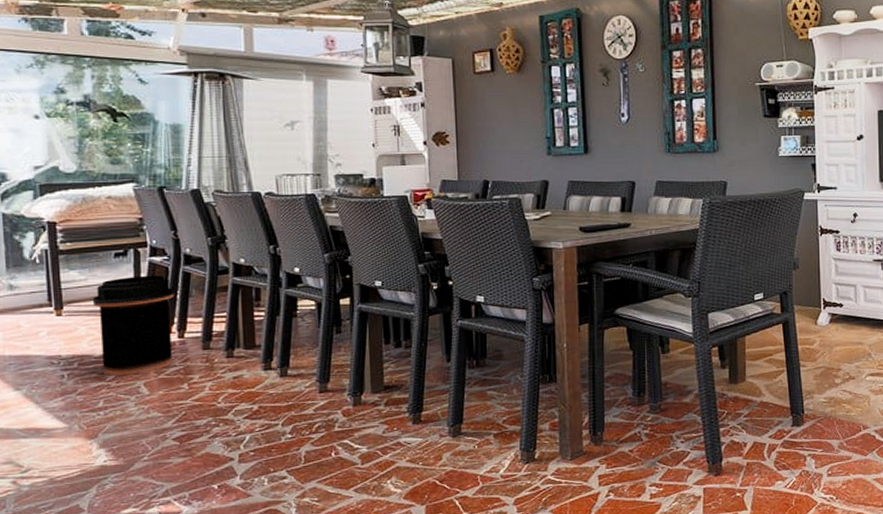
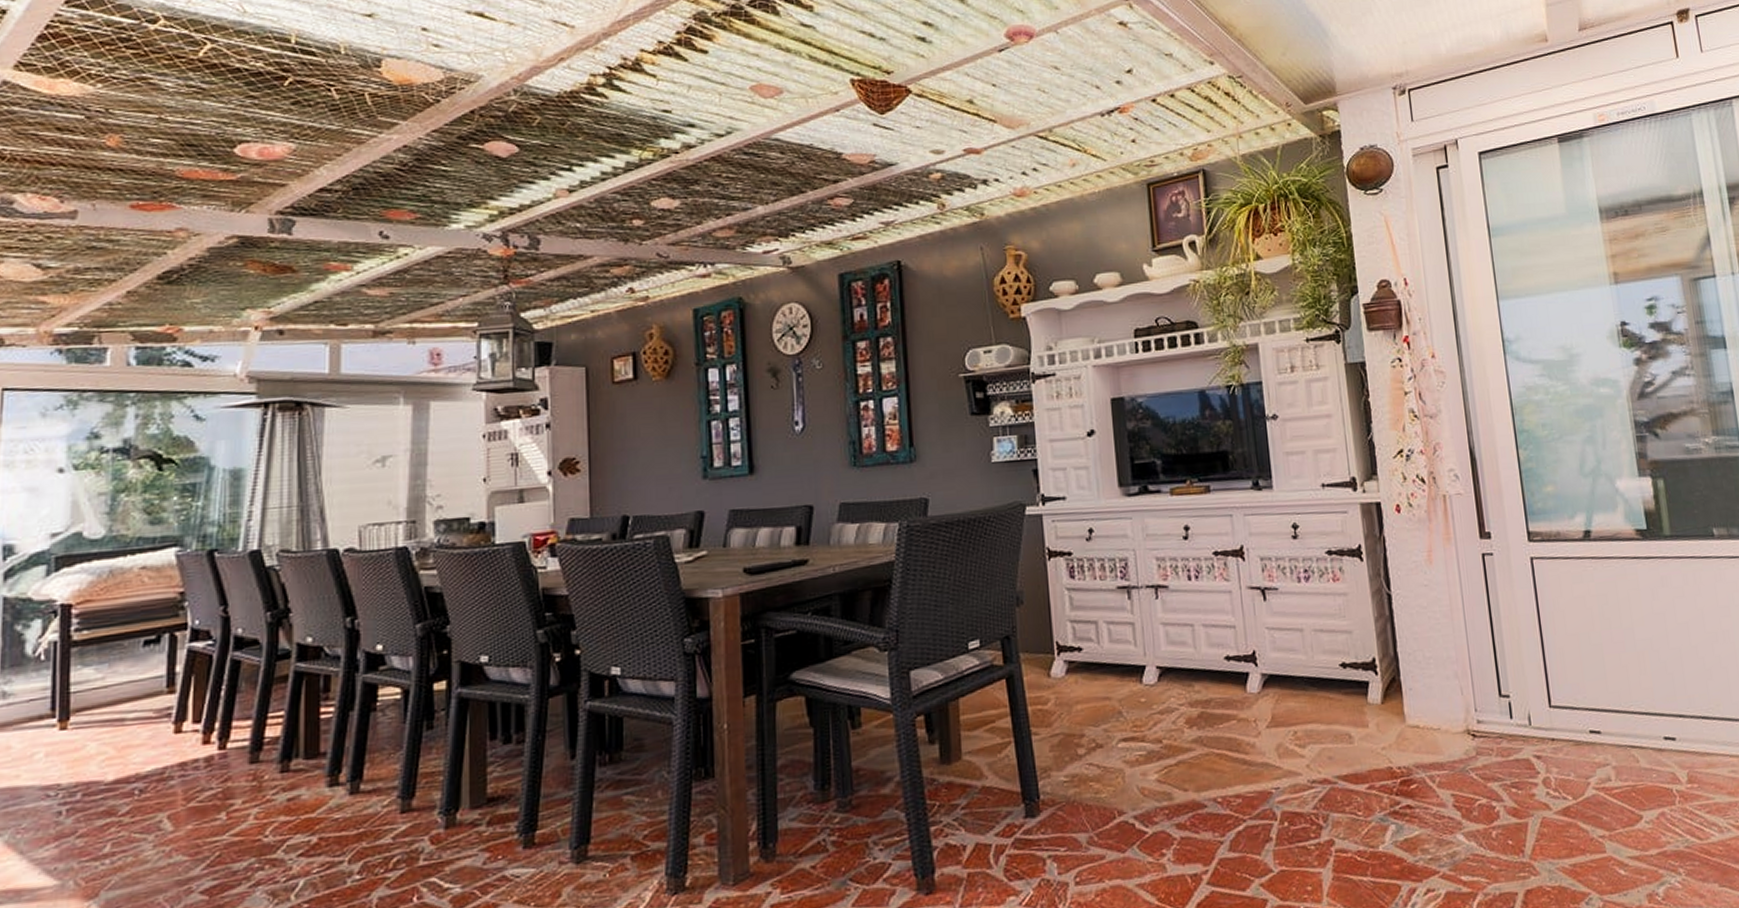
trash can: present [92,275,174,376] -> none [109,665,218,808]

